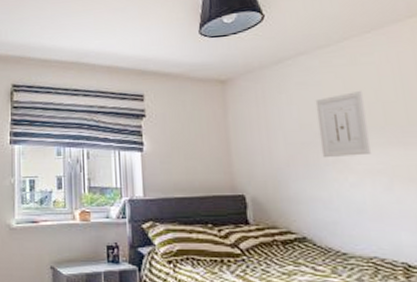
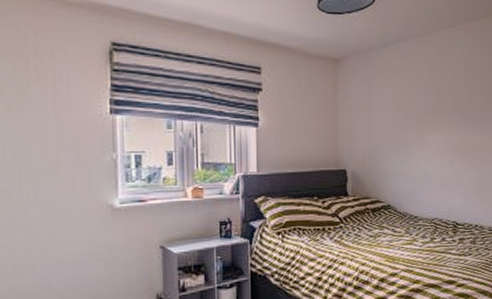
wall art: present [315,90,372,157] -> none [408,78,444,136]

